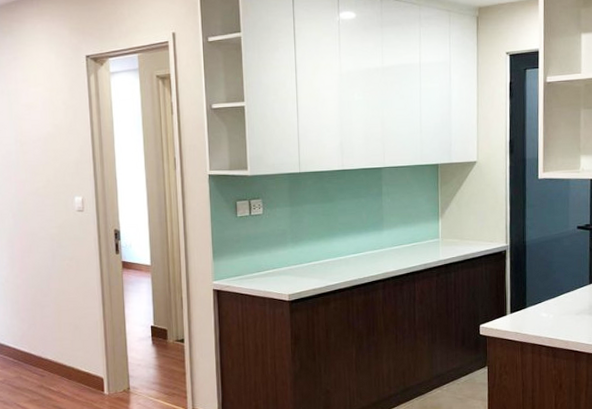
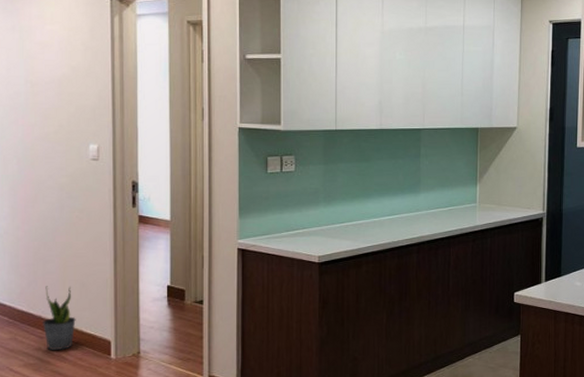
potted plant: none [42,329,72,387] -> present [42,286,76,350]

